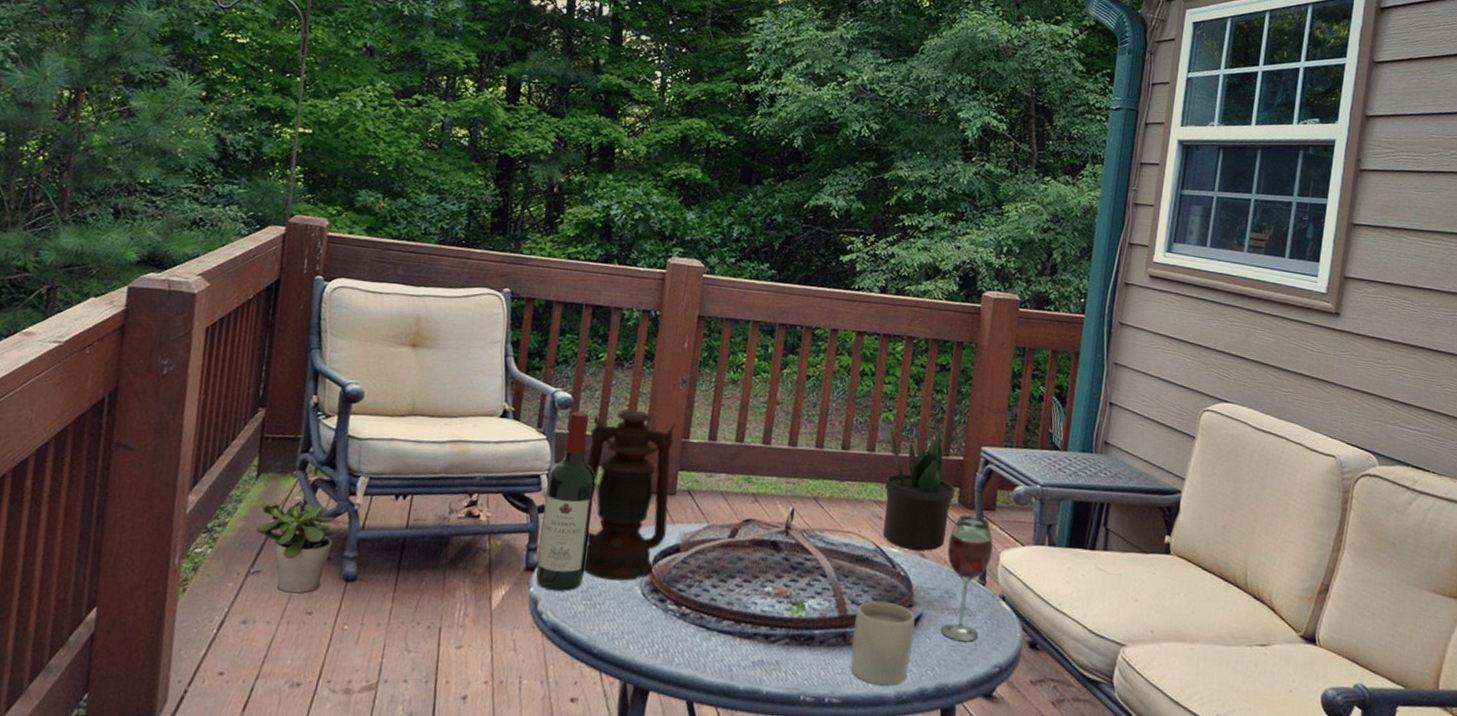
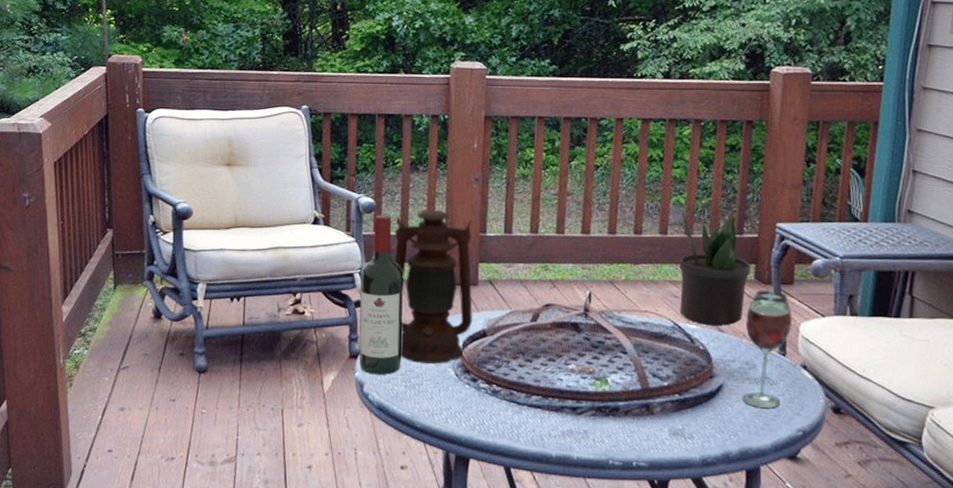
potted plant: present [256,495,340,593] -> none [120,302,188,384]
mug: present [850,600,915,686] -> none [655,373,717,450]

